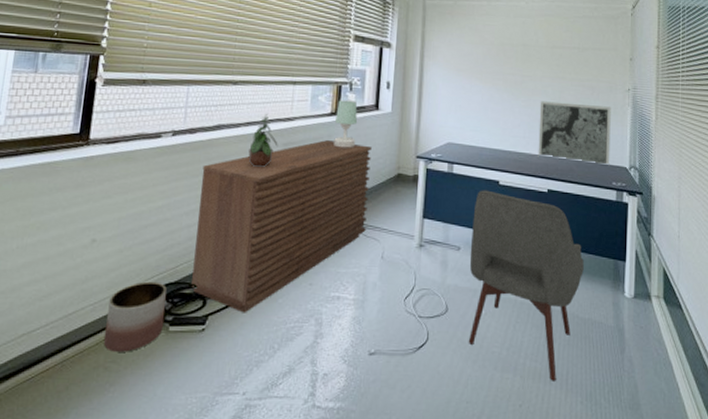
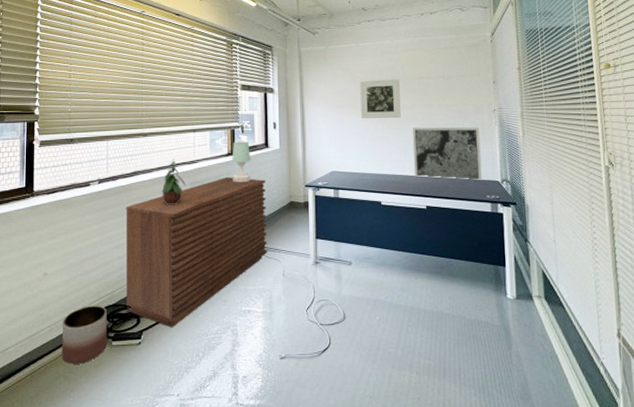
chair: present [468,190,584,381] -> none [360,210,467,376]
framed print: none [486,44,531,89] -> present [360,79,401,118]

